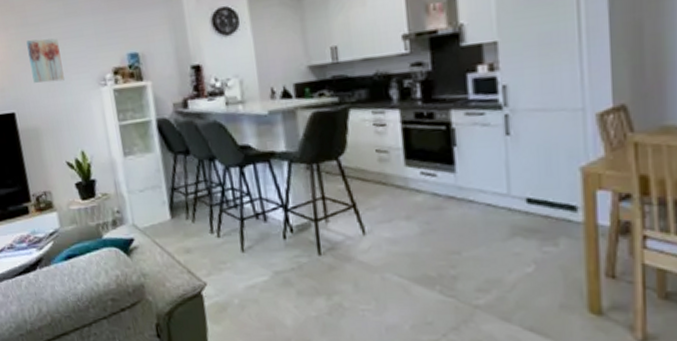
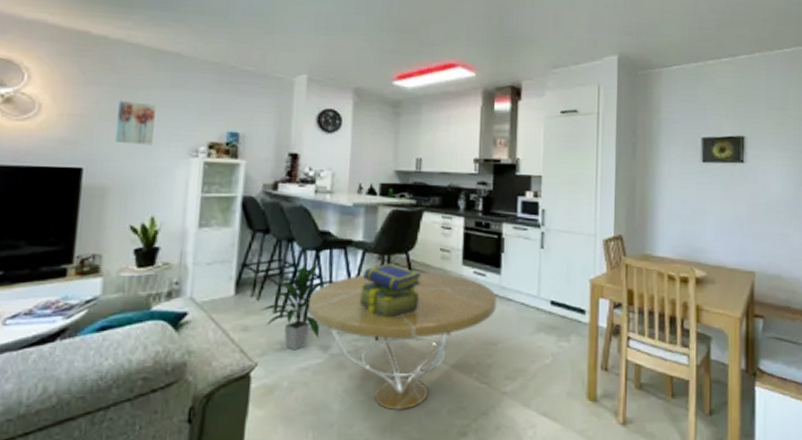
indoor plant: none [198,179,260,270] -> present [261,262,323,351]
coffee table: none [242,177,455,325] -> present [308,271,497,410]
stack of books: none [292,171,360,234] -> present [358,262,421,320]

